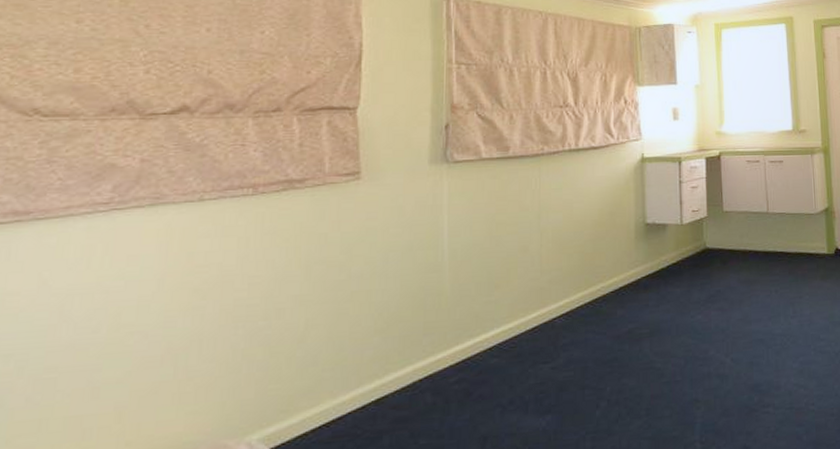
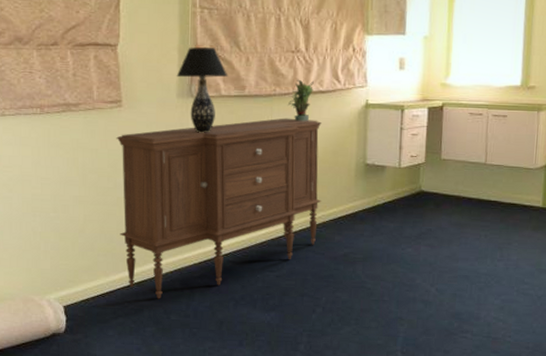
sideboard: none [352,178,601,419] -> present [116,118,322,299]
table lamp: none [428,105,490,204] -> present [176,47,228,133]
potted plant: none [557,135,585,182] -> present [287,79,314,122]

